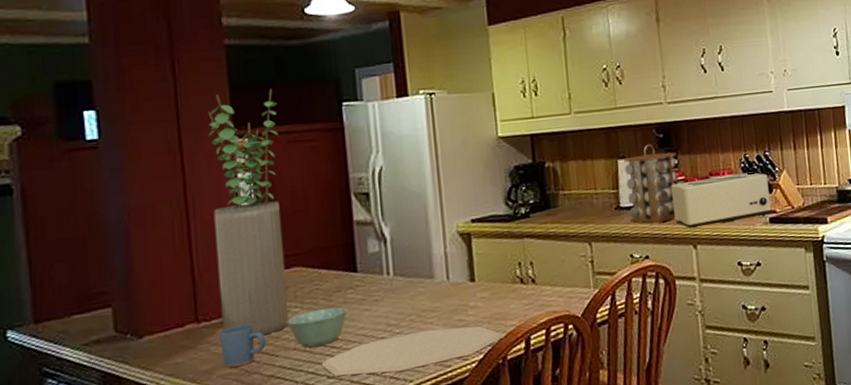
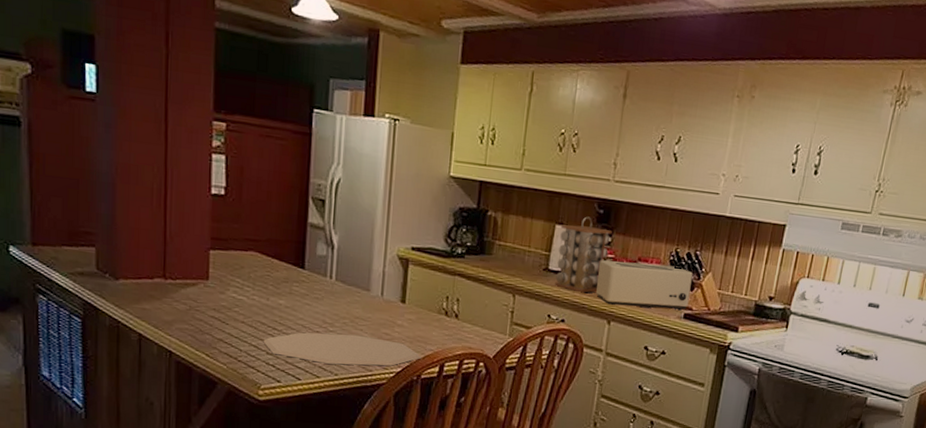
vase: present [208,89,290,336] -> none [184,75,255,304]
mug: present [219,323,266,368] -> none [181,289,220,325]
bowl: present [287,307,348,348] -> none [239,293,291,325]

